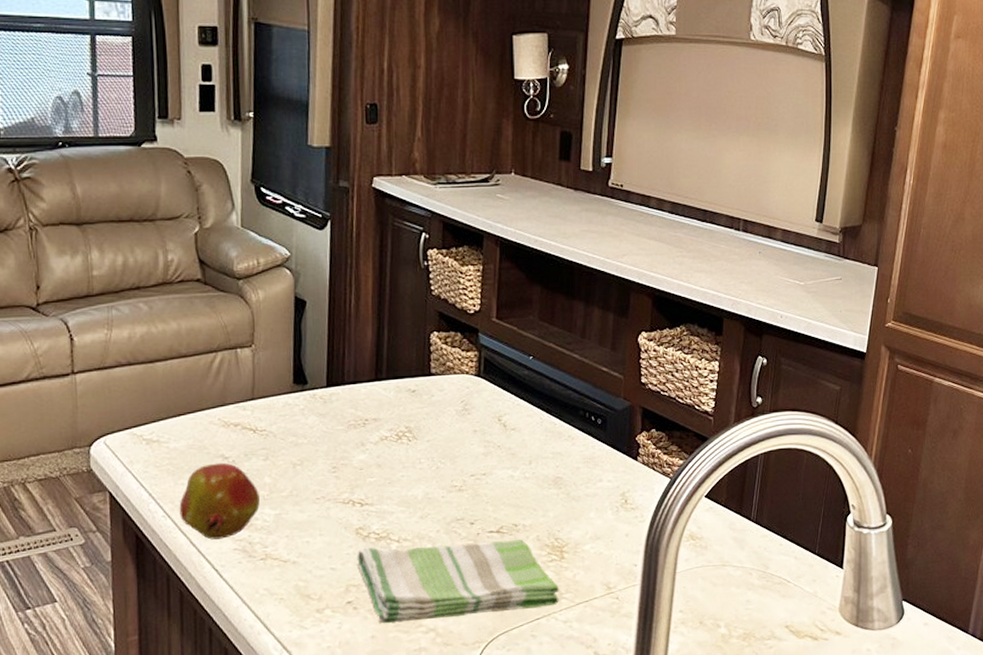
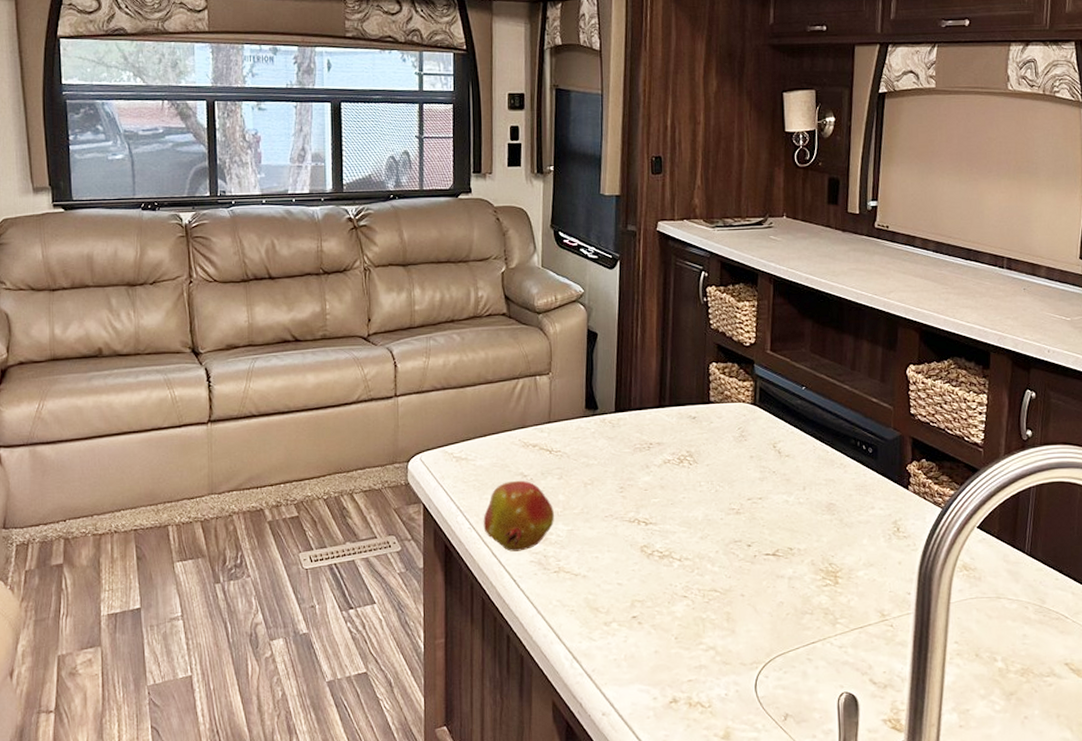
dish towel: present [357,540,559,624] -> none [642,563,834,640]

